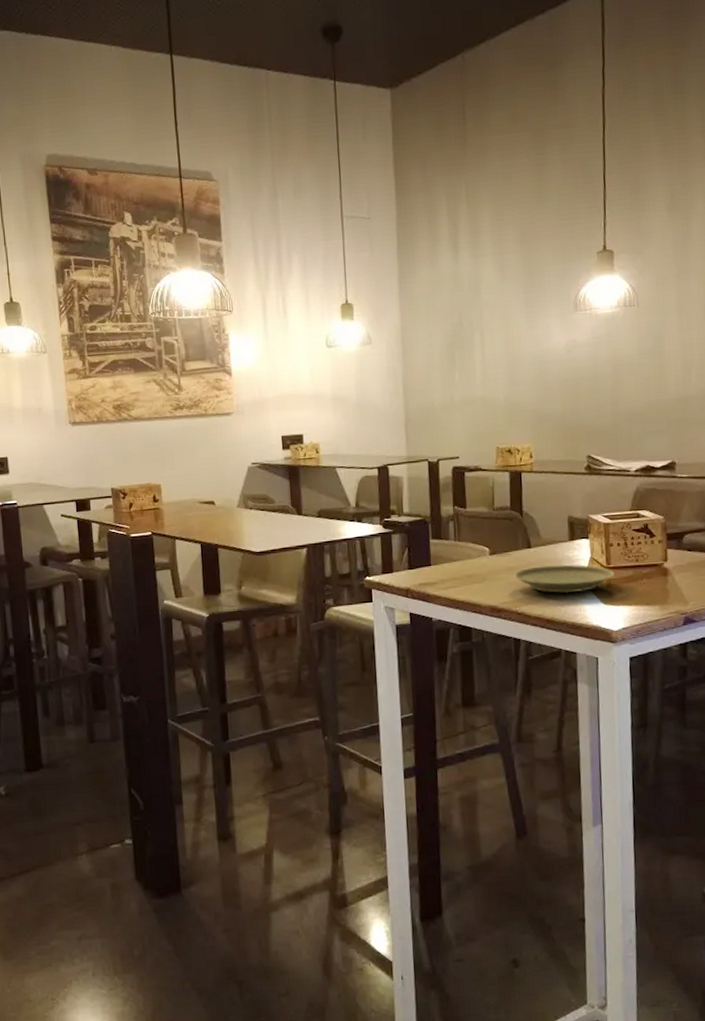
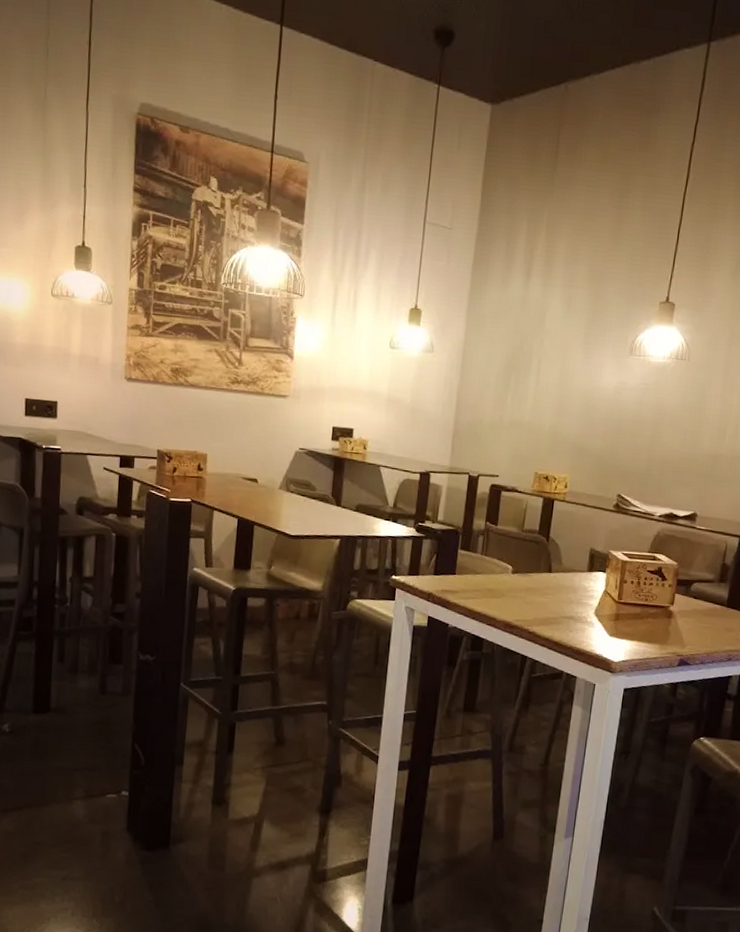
plate: present [513,564,614,593] -> none [530,591,624,621]

